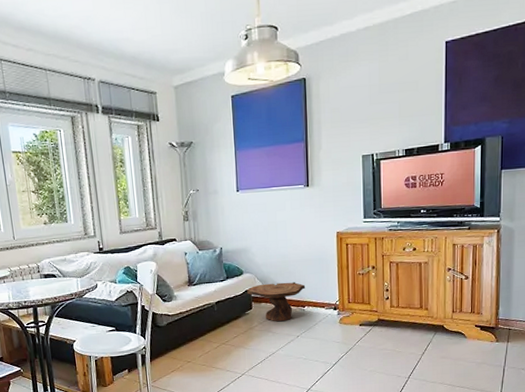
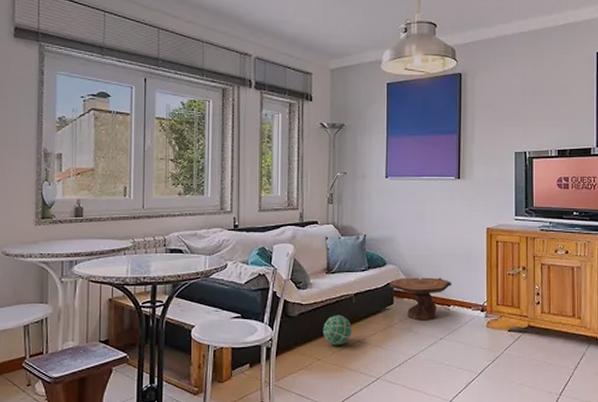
volleyball: none [189,322,216,349] -> present [323,315,352,345]

